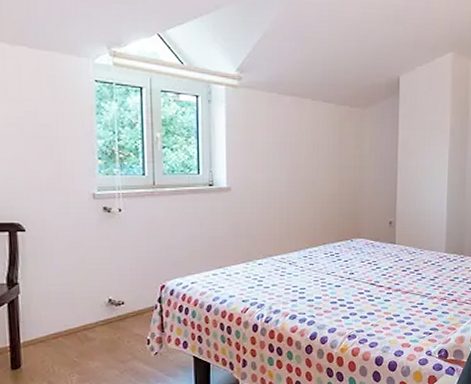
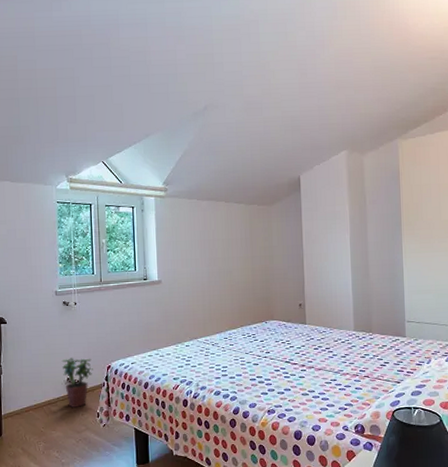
potted plant: none [101,275,143,333] -> present [61,358,93,407]

